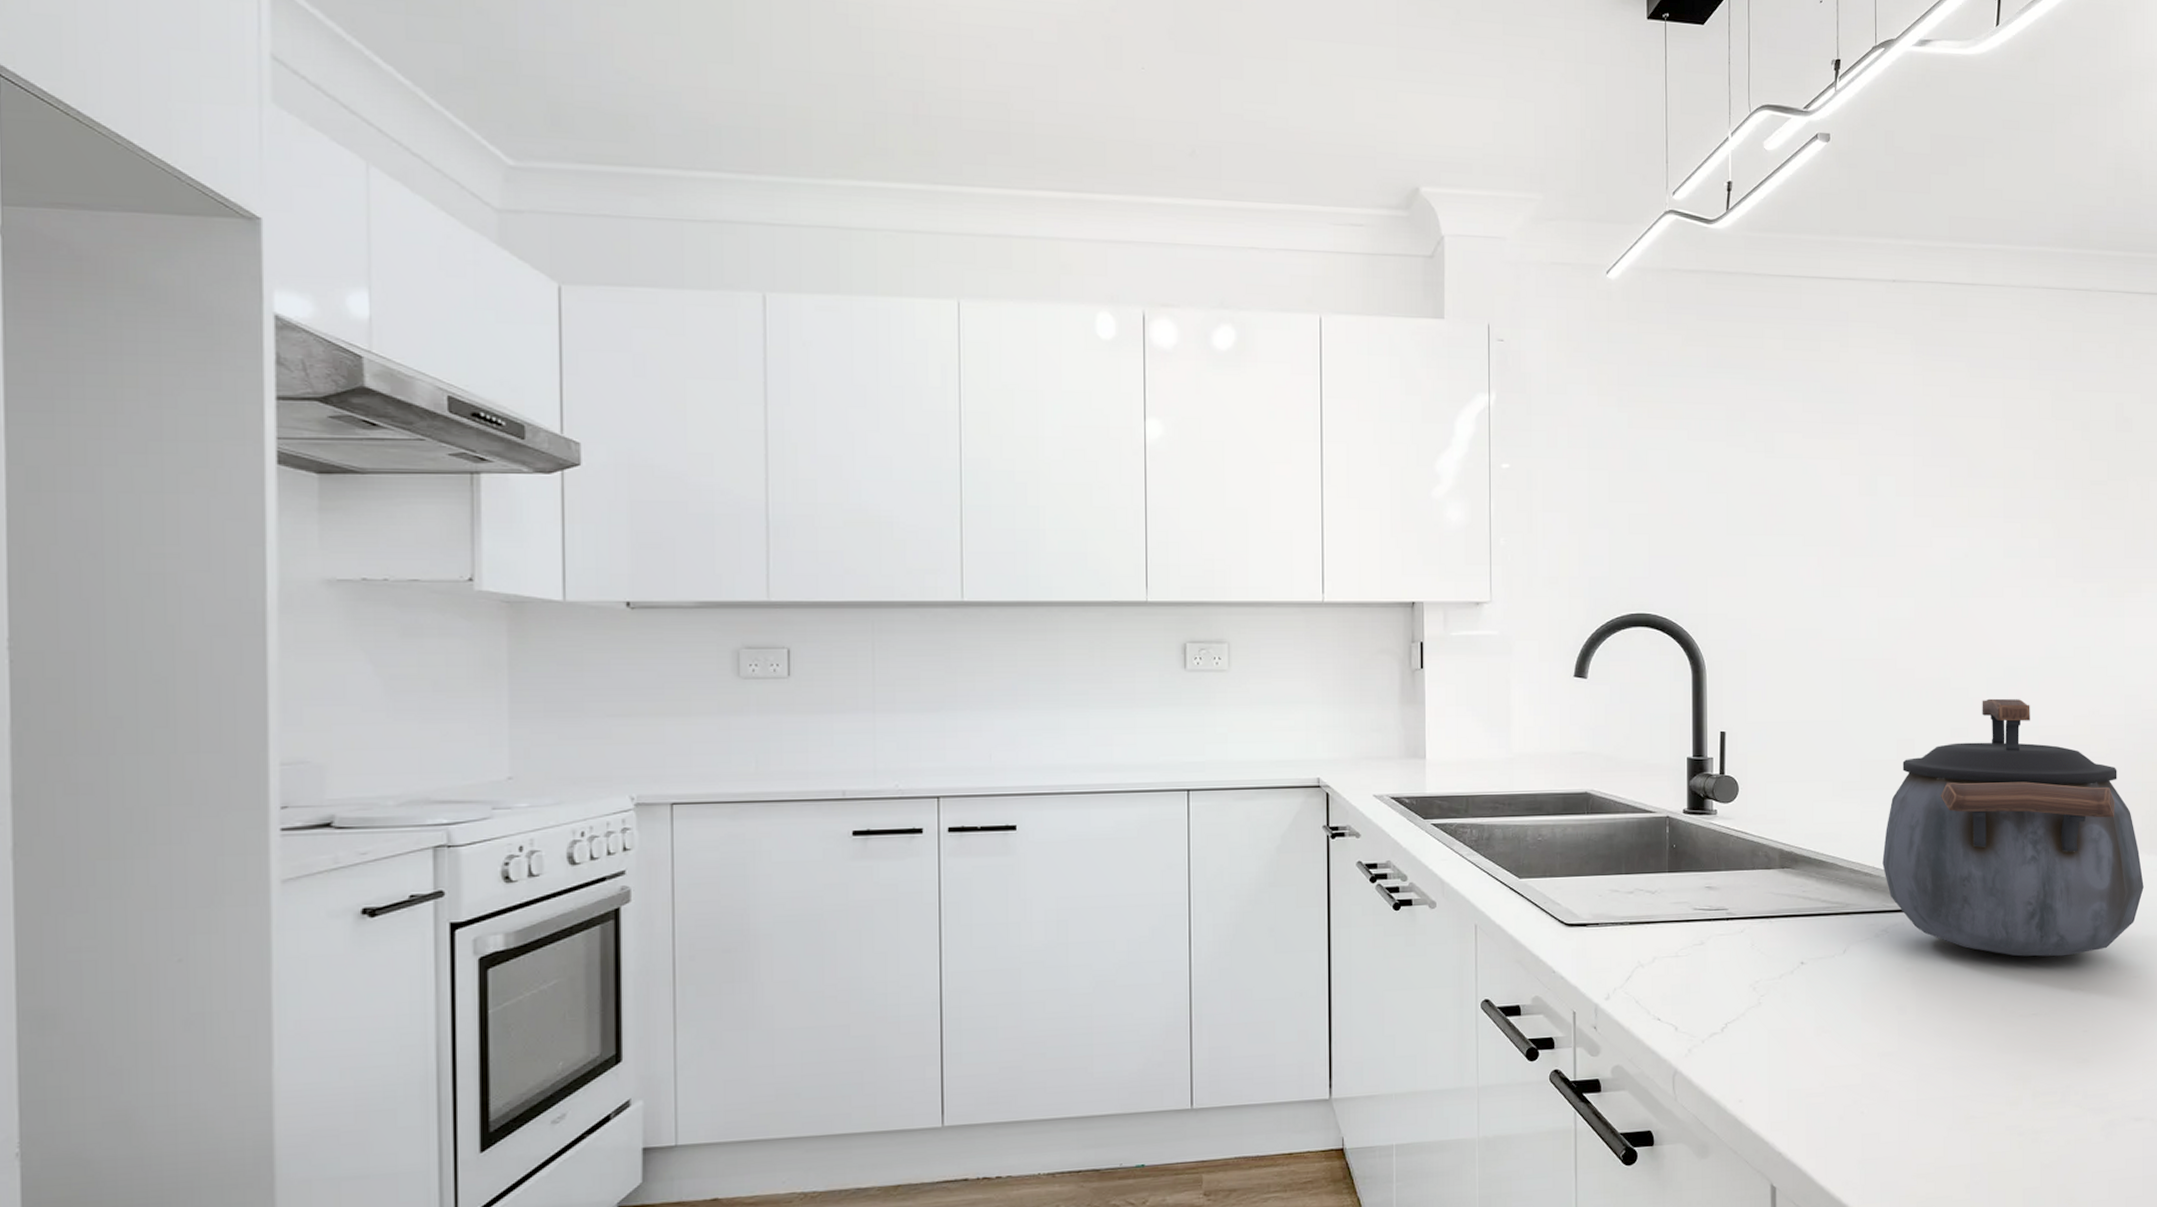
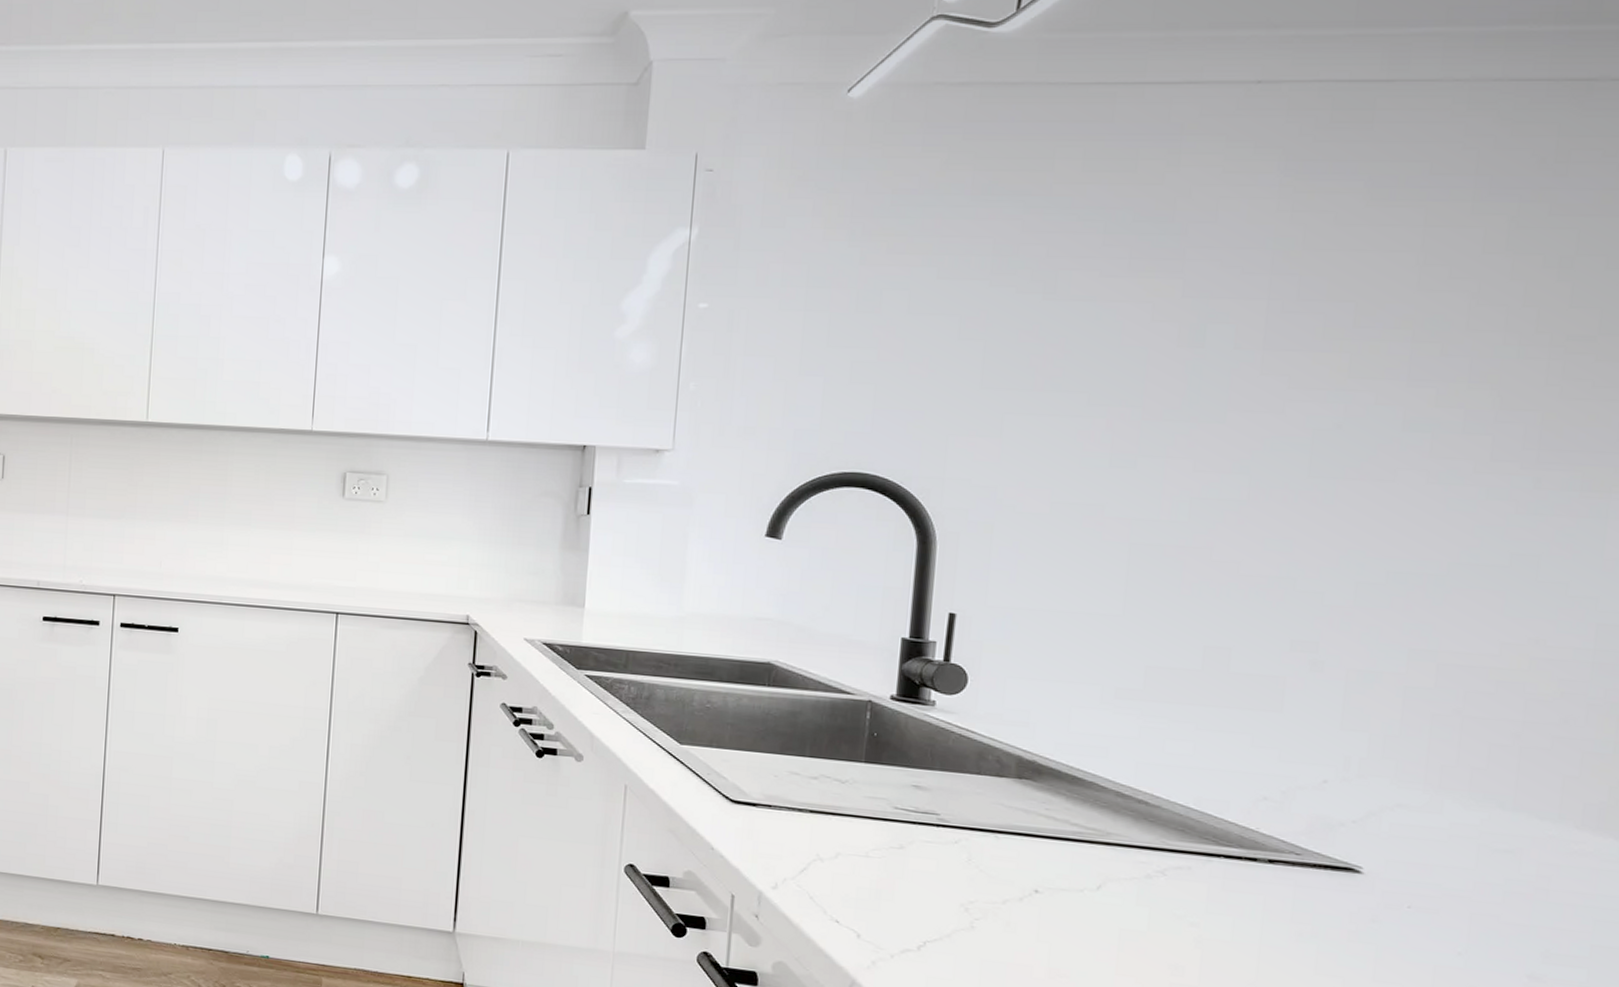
kettle: present [1882,698,2144,957] -> none [1165,608,1603,951]

